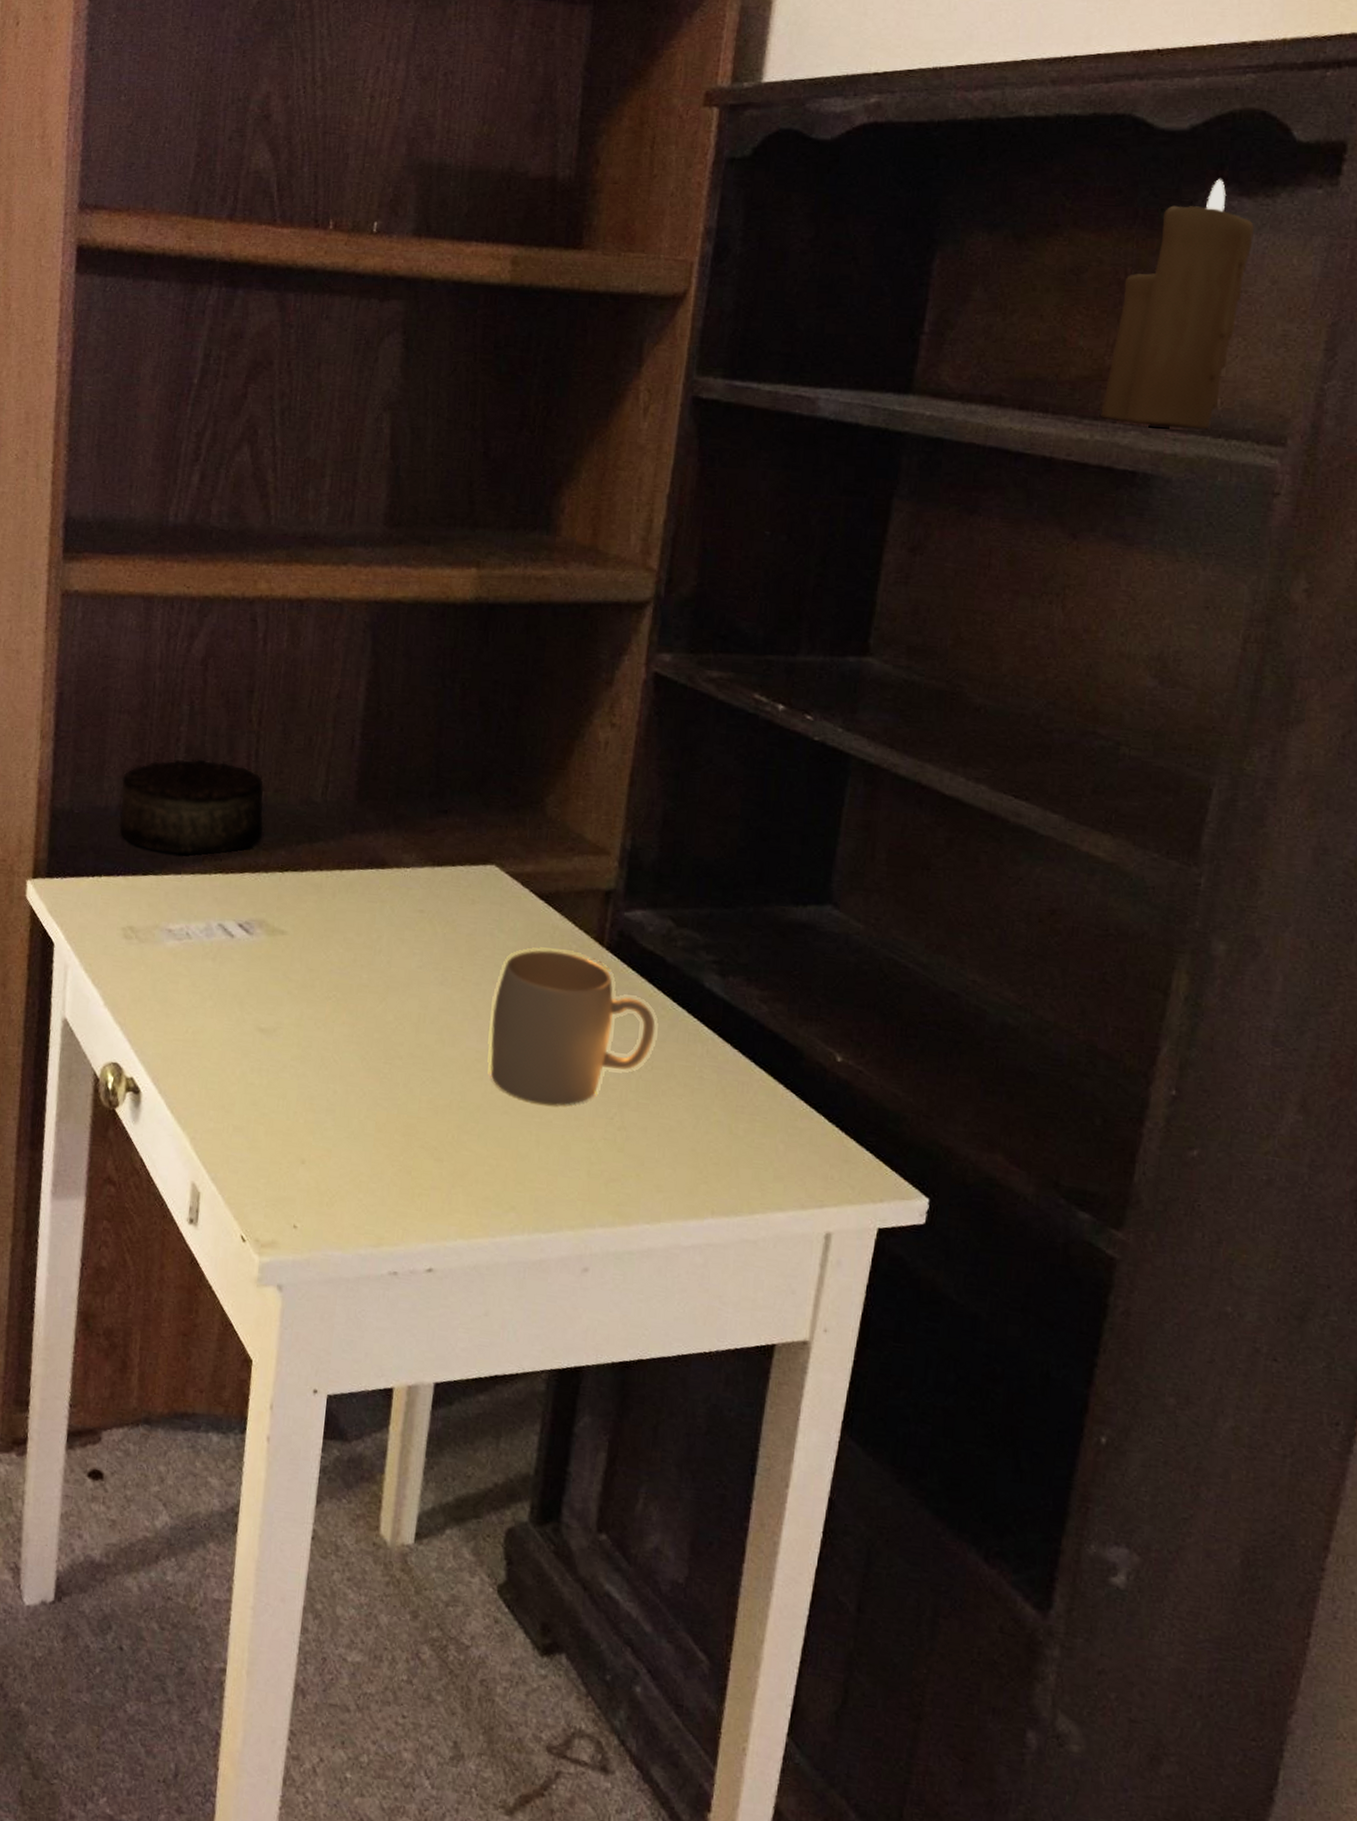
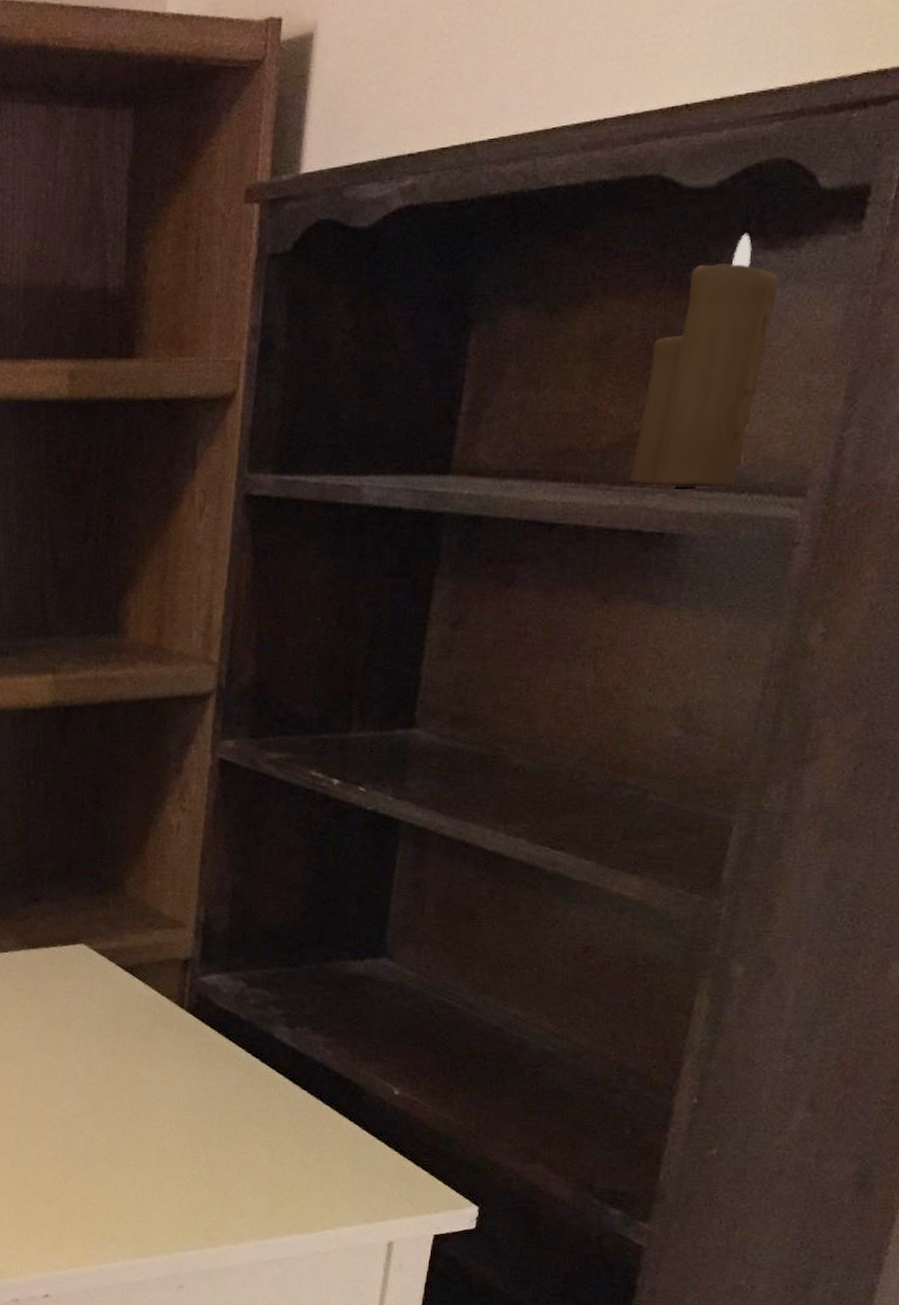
mug: present [490,949,656,1106] -> none [88,1015,233,1149]

